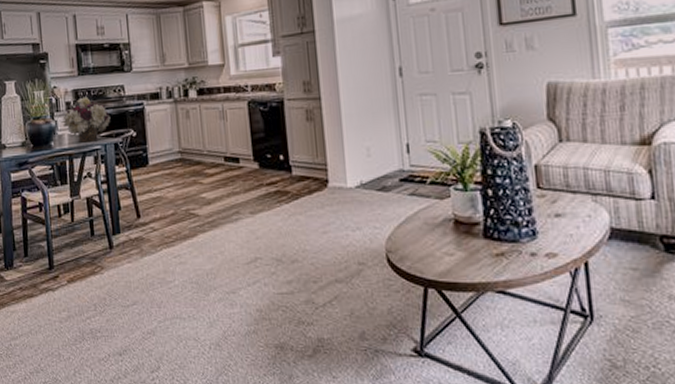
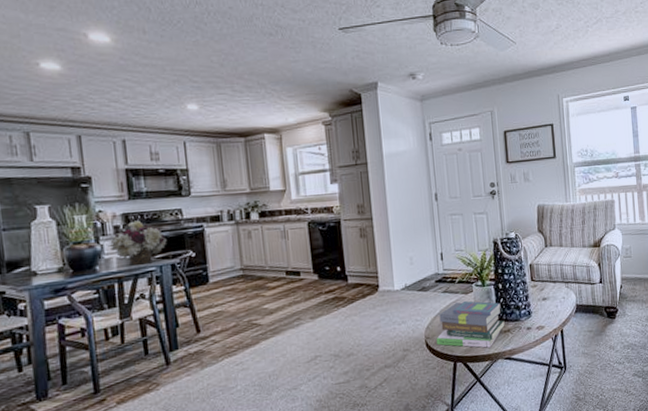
books: none [400,209,497,274] -> present [436,301,505,348]

